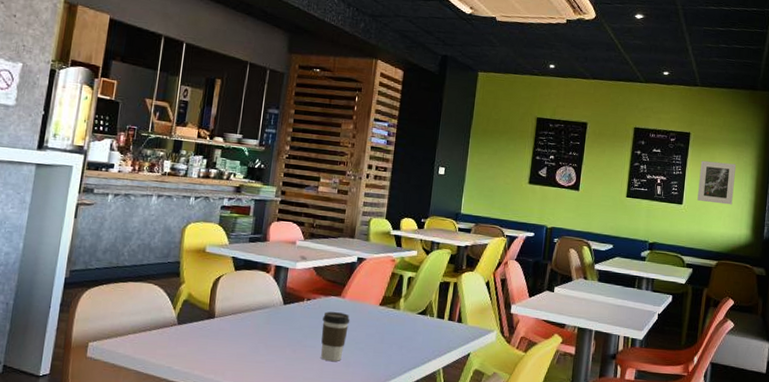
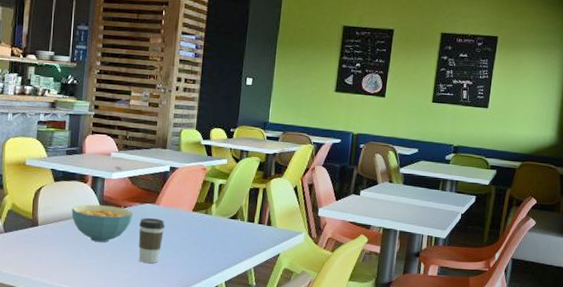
cereal bowl: none [251,295,317,337] -> present [71,204,133,242]
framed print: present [697,160,736,205] -> none [503,64,543,108]

